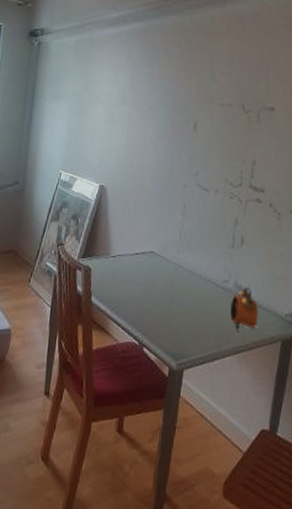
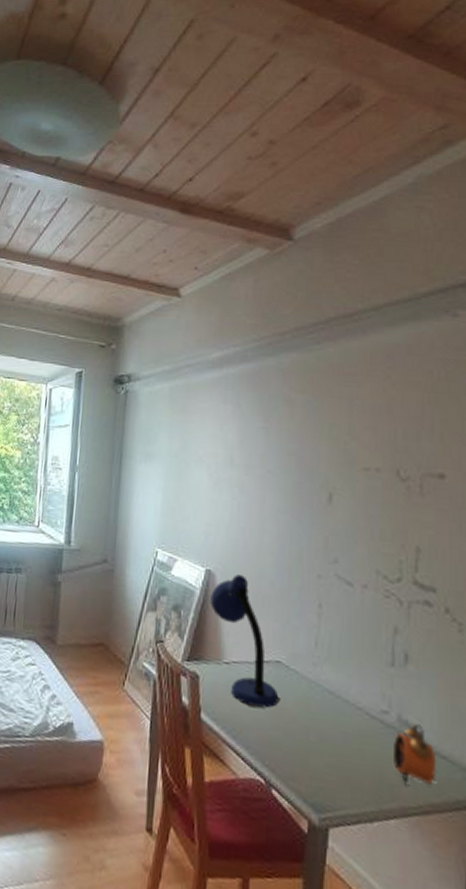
desk lamp: none [102,188,152,288] -> present [210,574,279,709]

